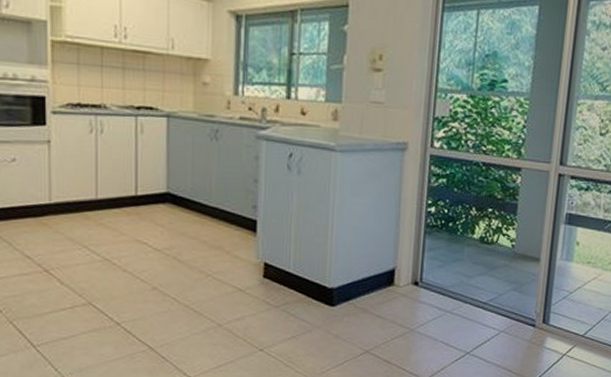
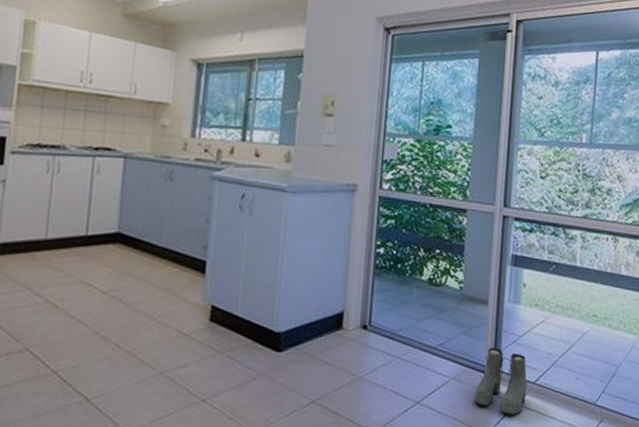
boots: none [523,303,576,365] -> present [474,348,527,415]

